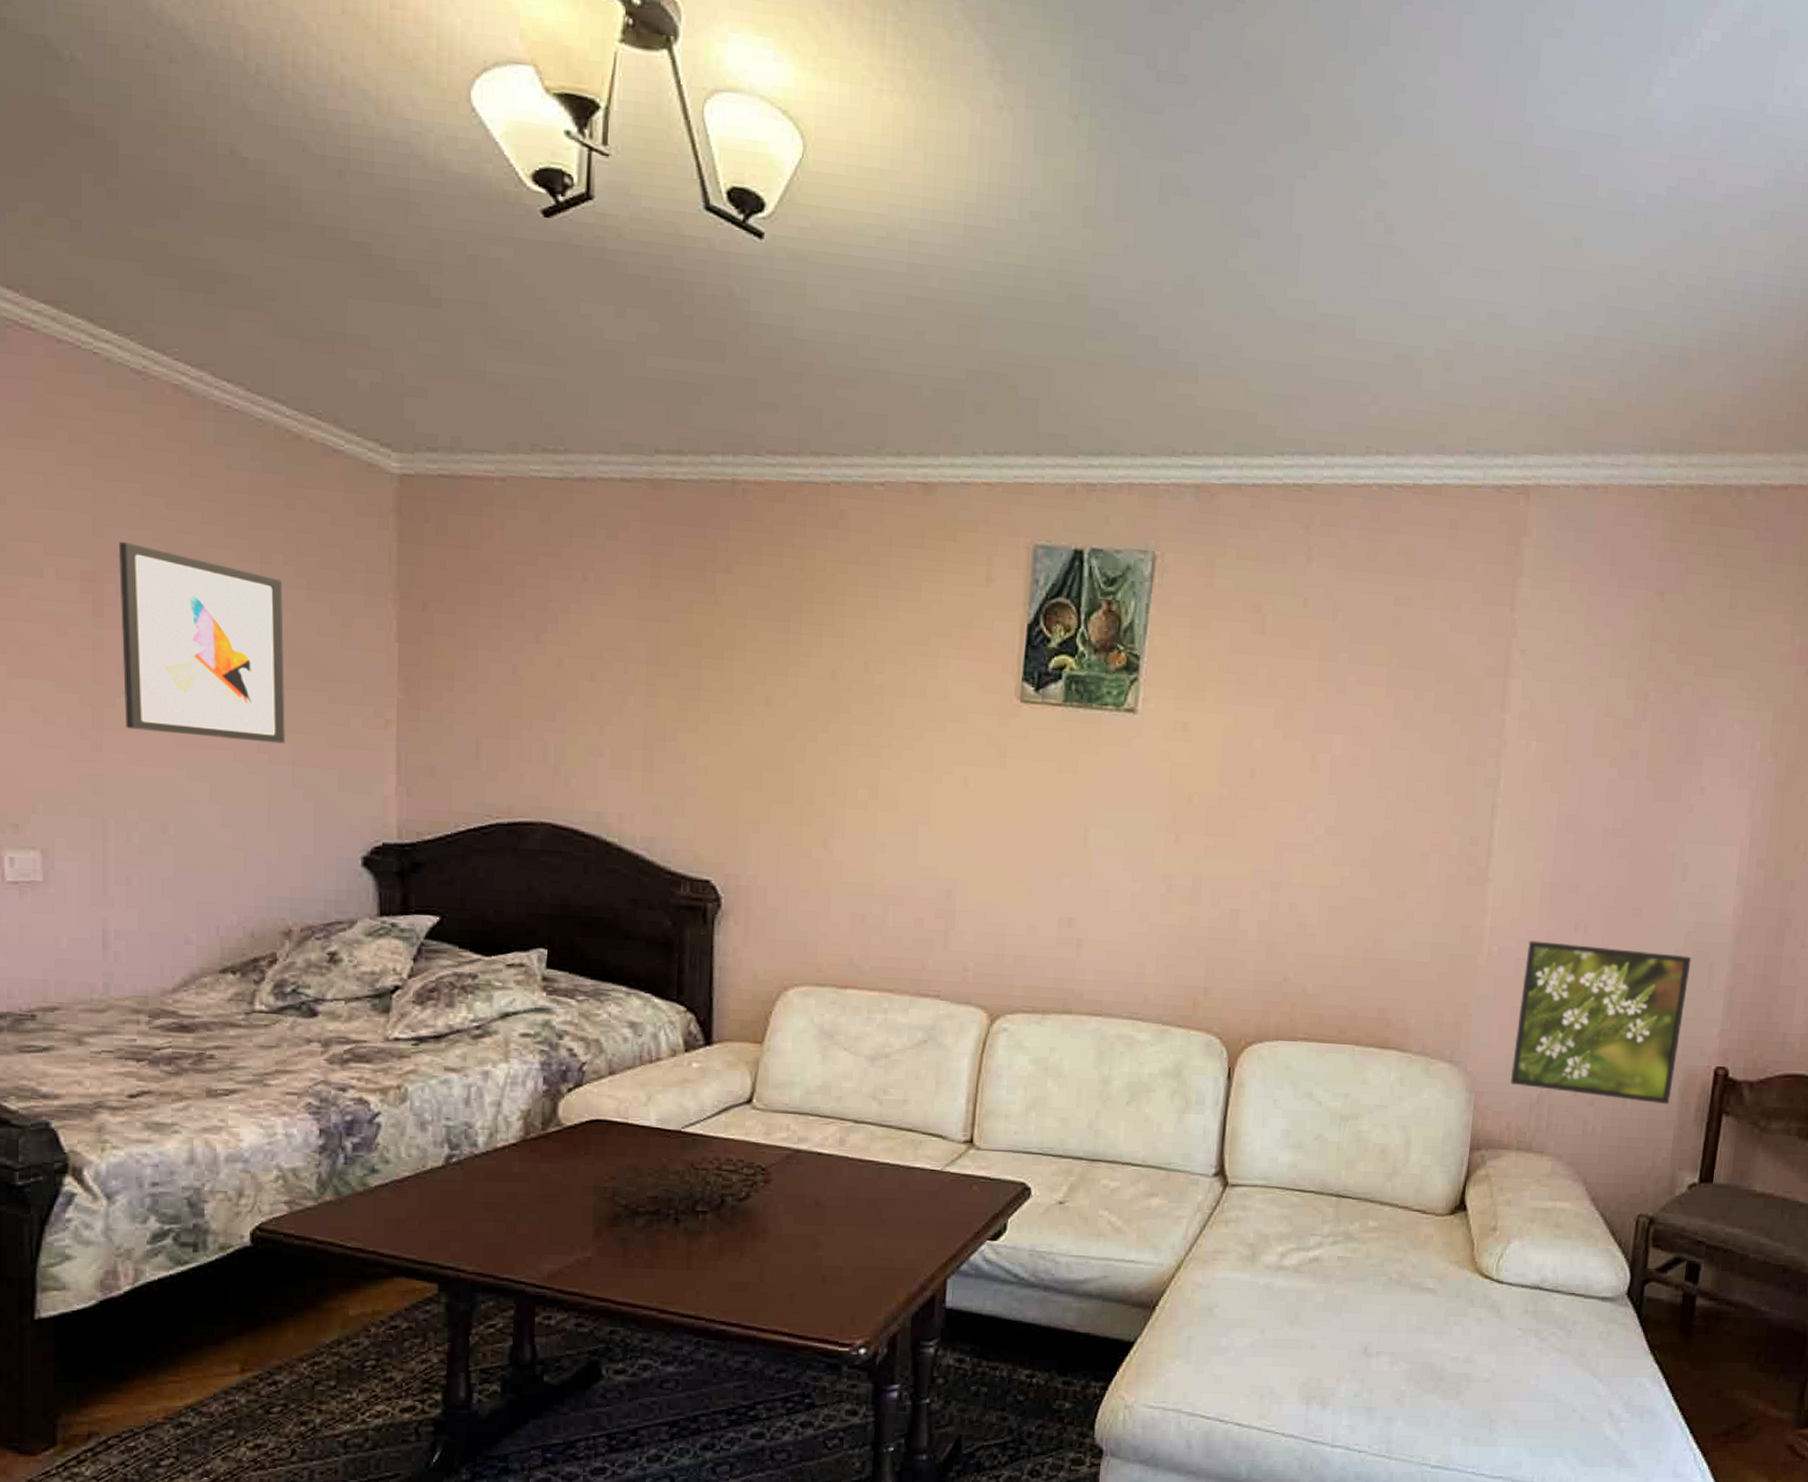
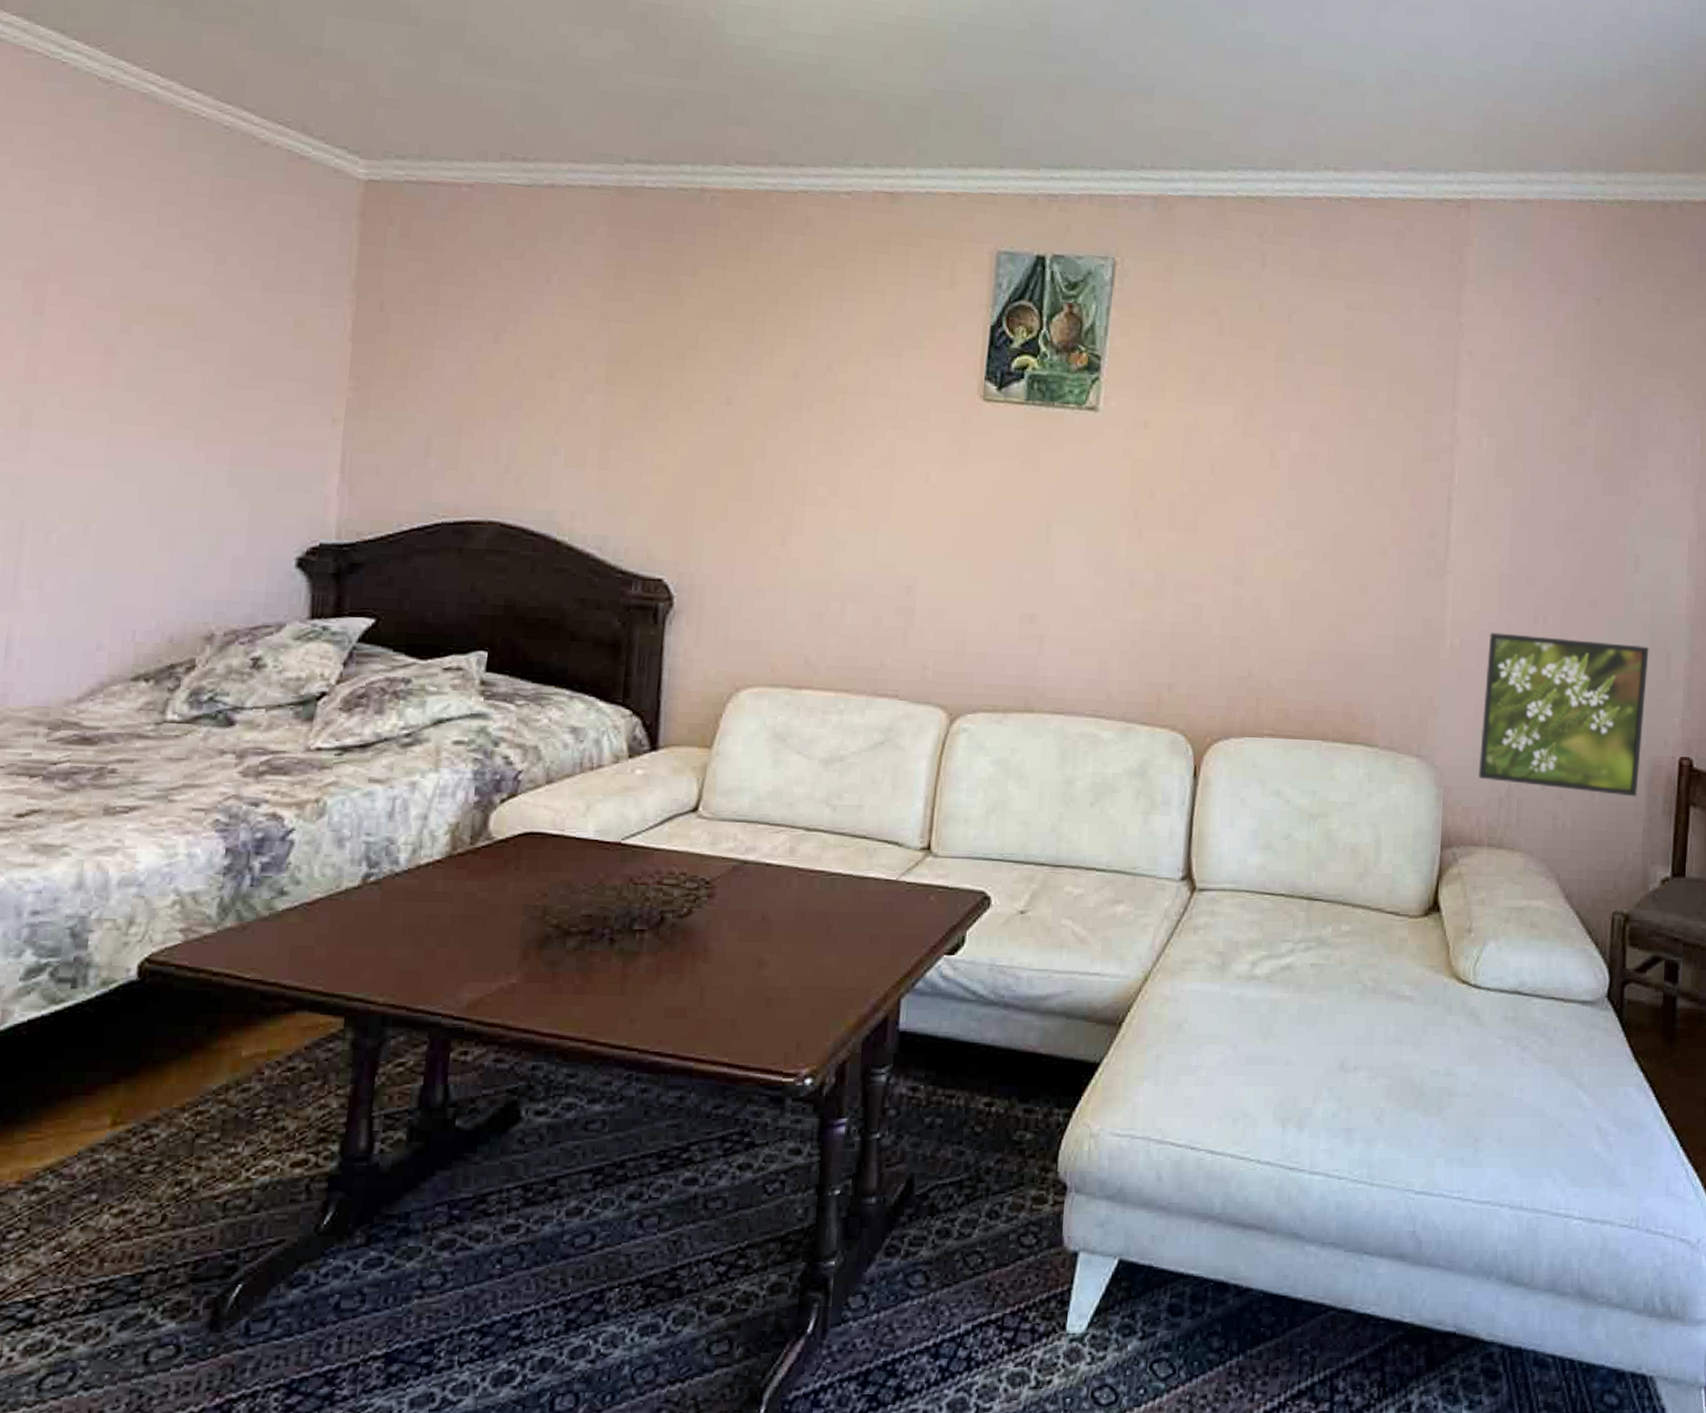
wall art: present [118,541,285,744] -> none [55,242,236,443]

